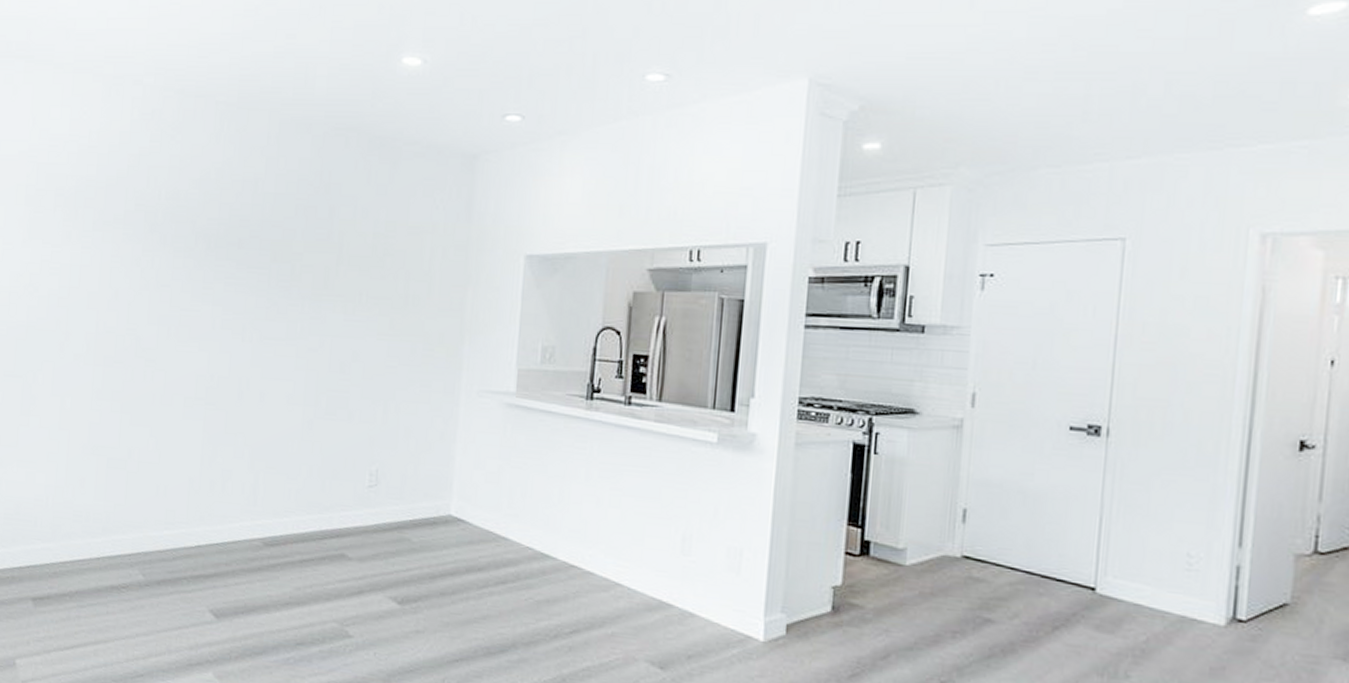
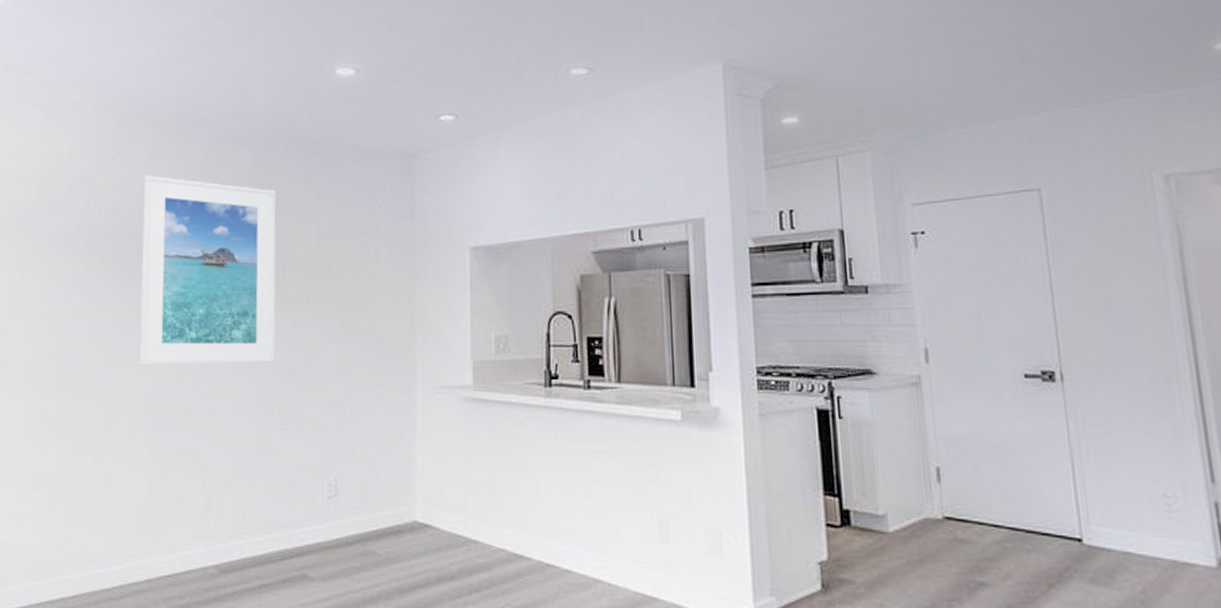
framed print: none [194,157,335,355] -> present [139,175,276,365]

